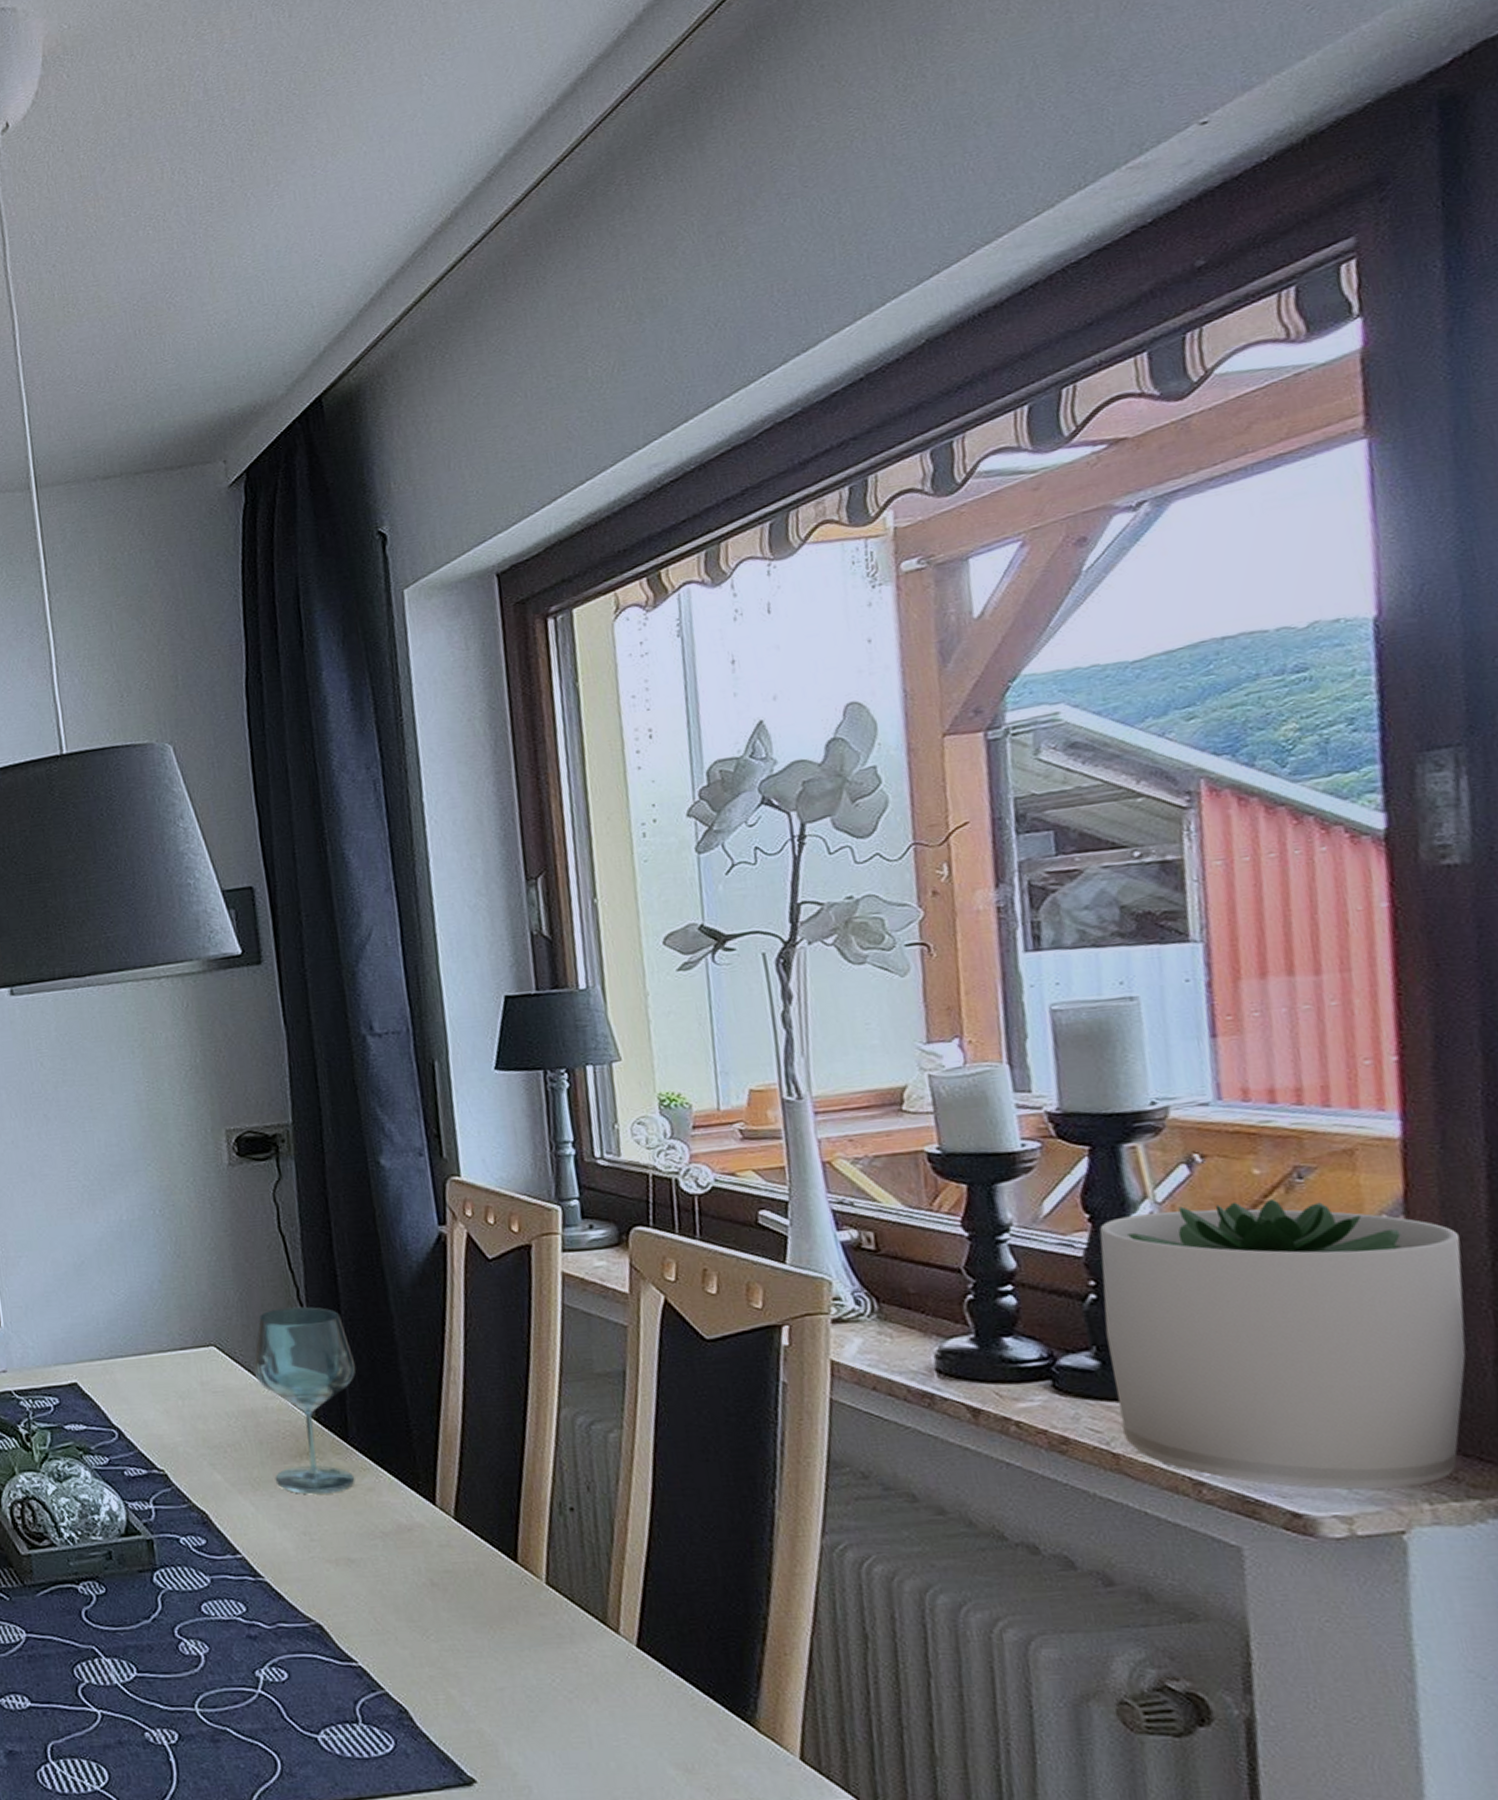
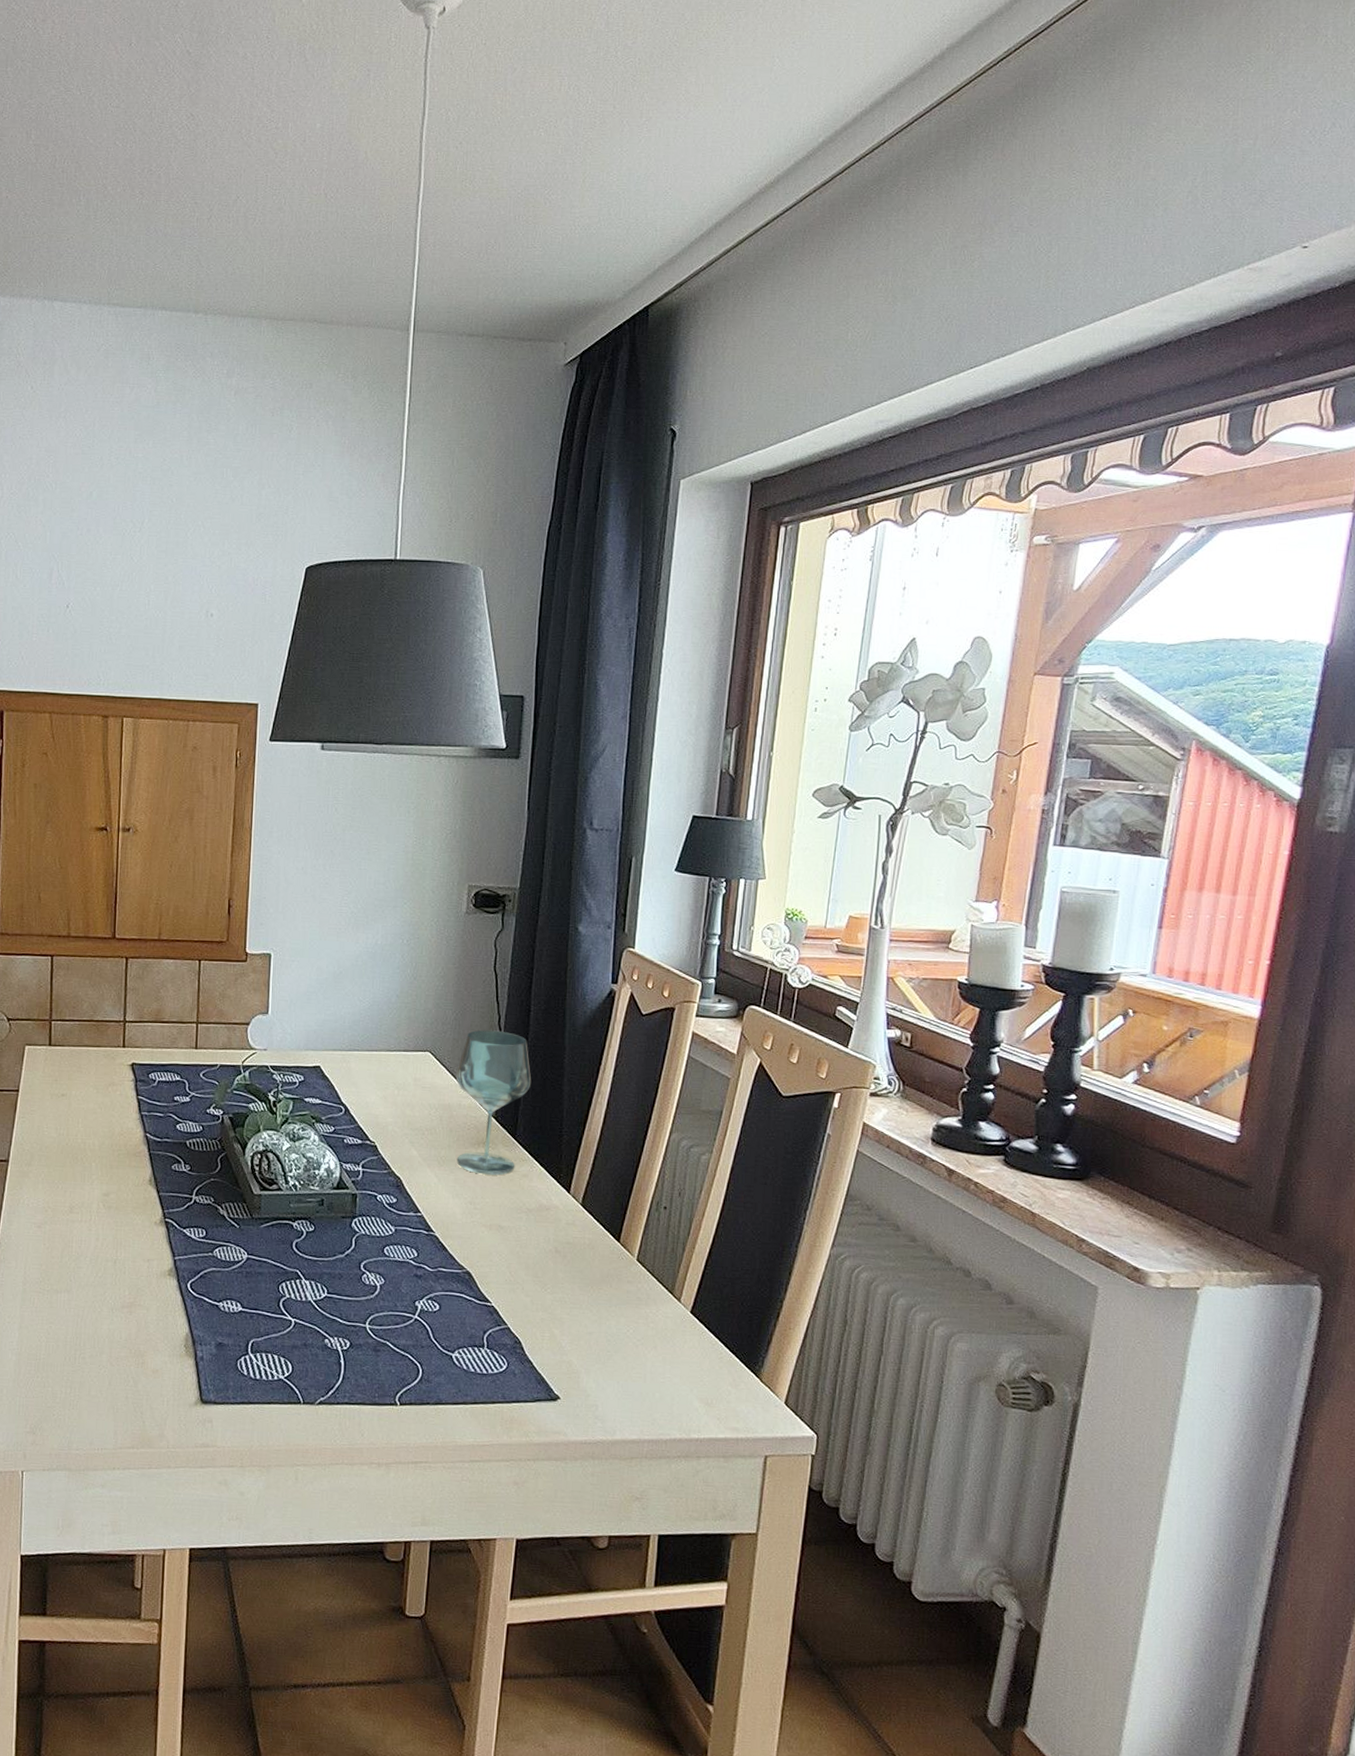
planter: present [1099,1198,1467,1491] -> none [1042,1045,1279,1259]

